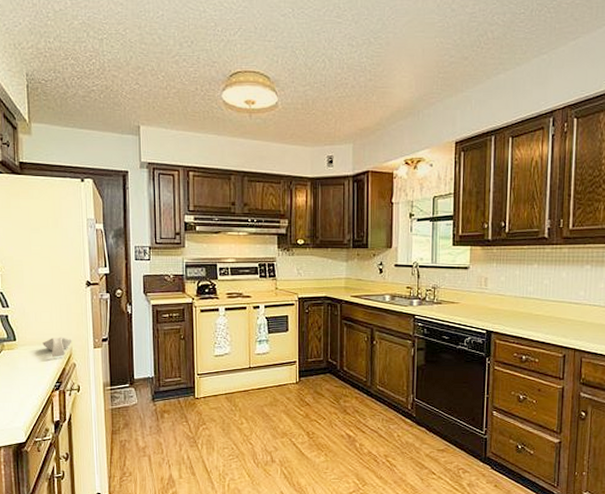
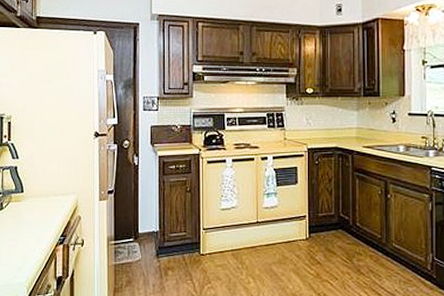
spoon rest: present [43,337,72,357] -> none [49,189,78,210]

